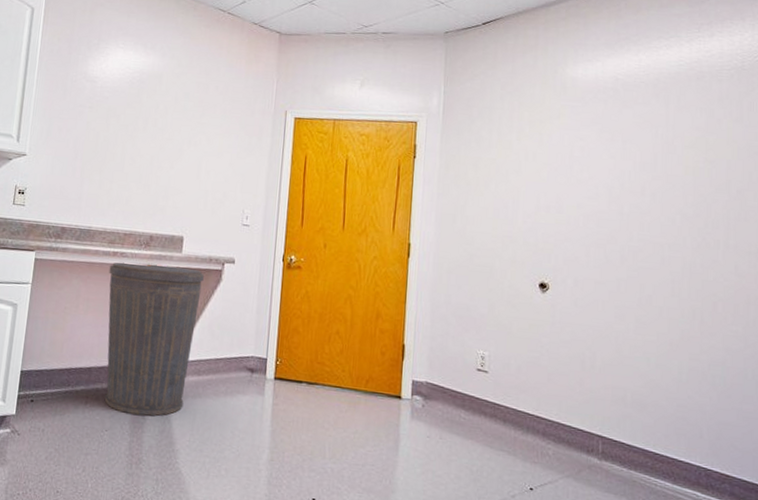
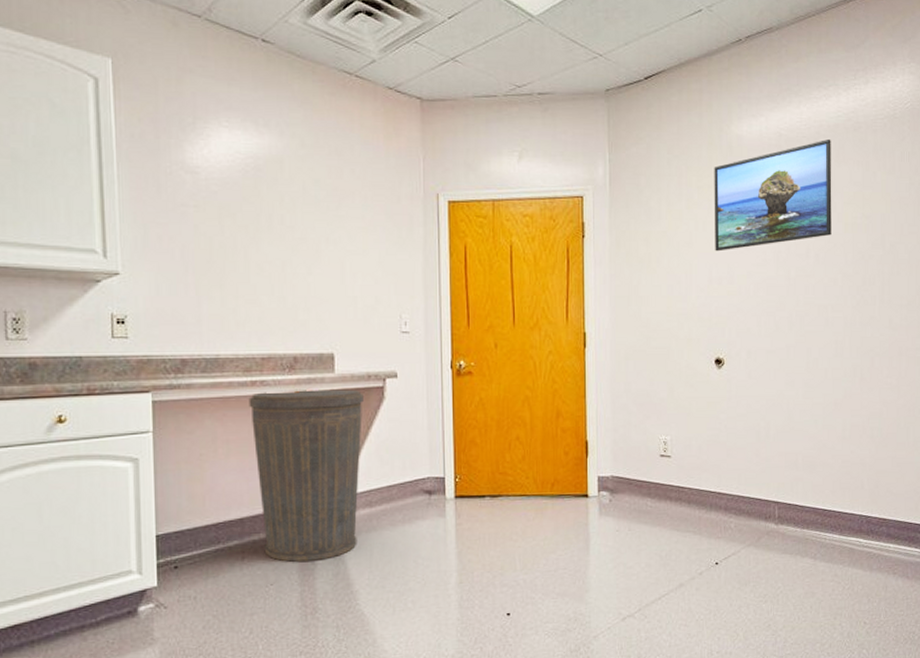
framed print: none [544,85,672,182] -> present [714,138,832,252]

